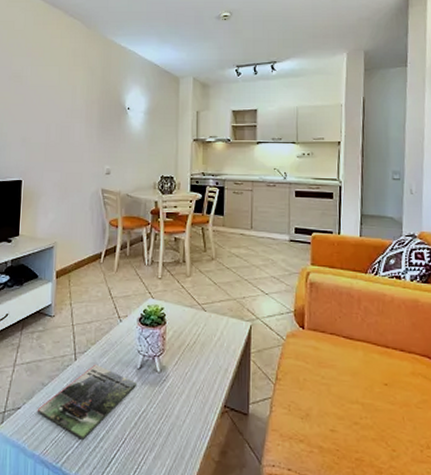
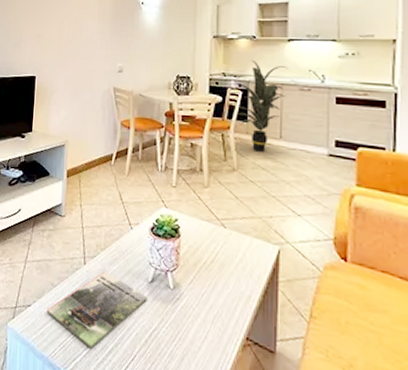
indoor plant: none [211,160,257,242] -> present [233,59,288,152]

